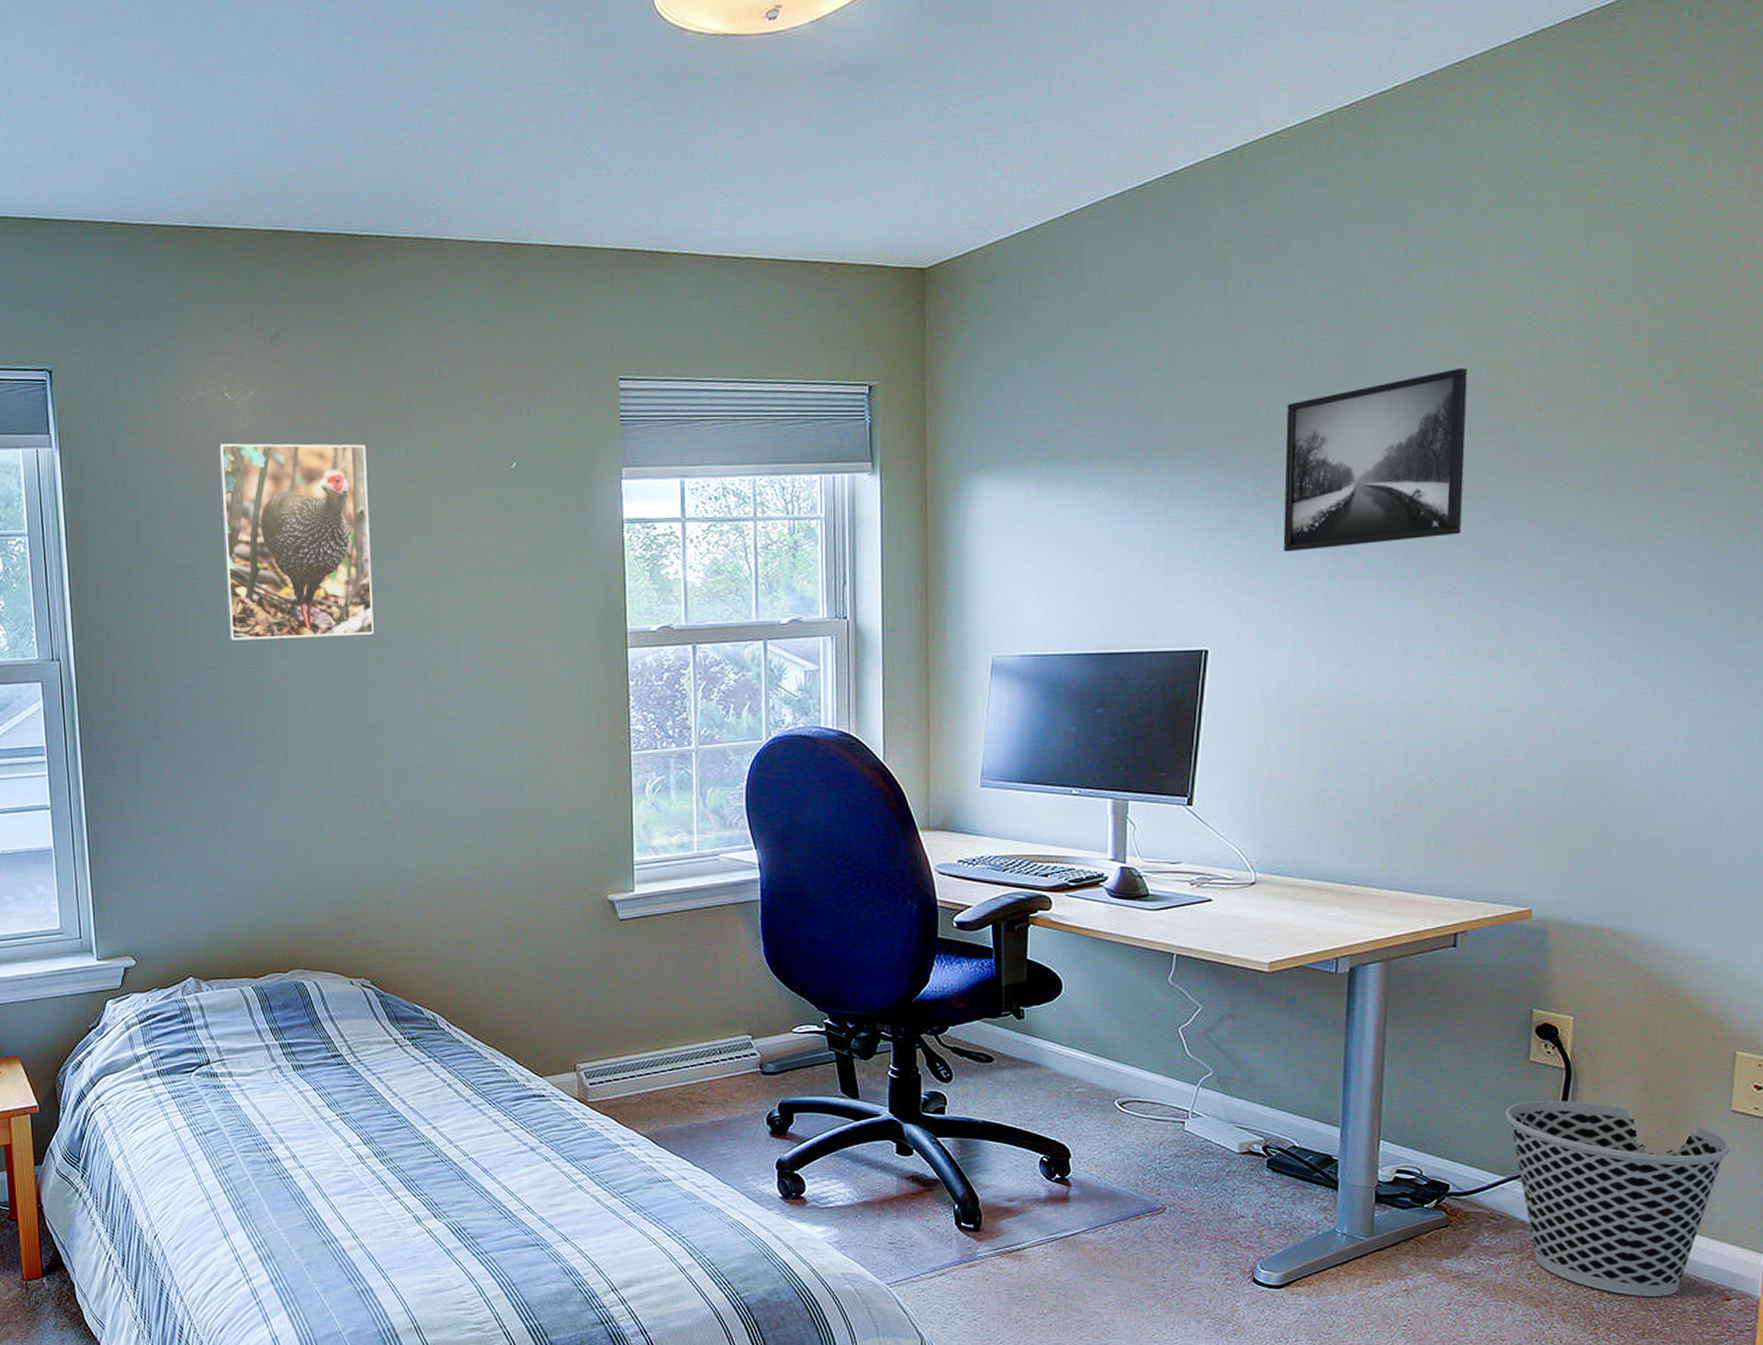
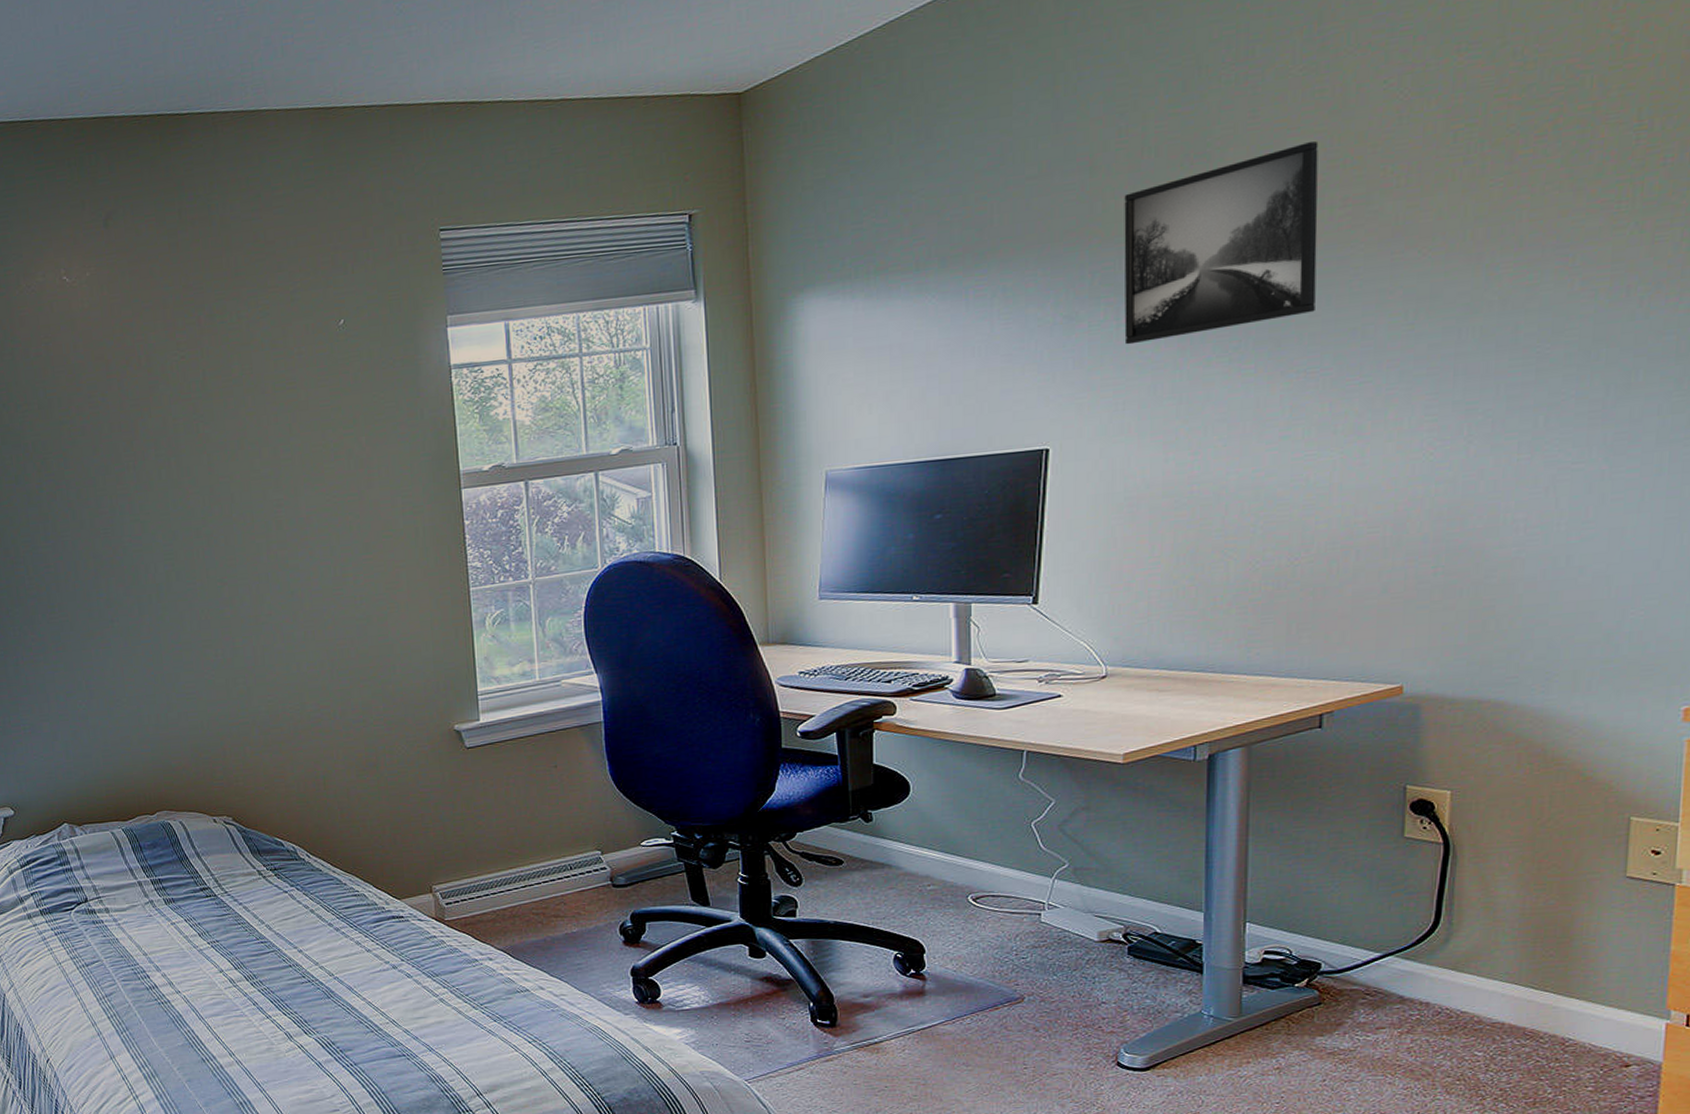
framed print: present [218,443,374,640] -> none [59,314,216,509]
wastebasket: present [1505,1101,1730,1296] -> none [1379,875,1626,1066]

